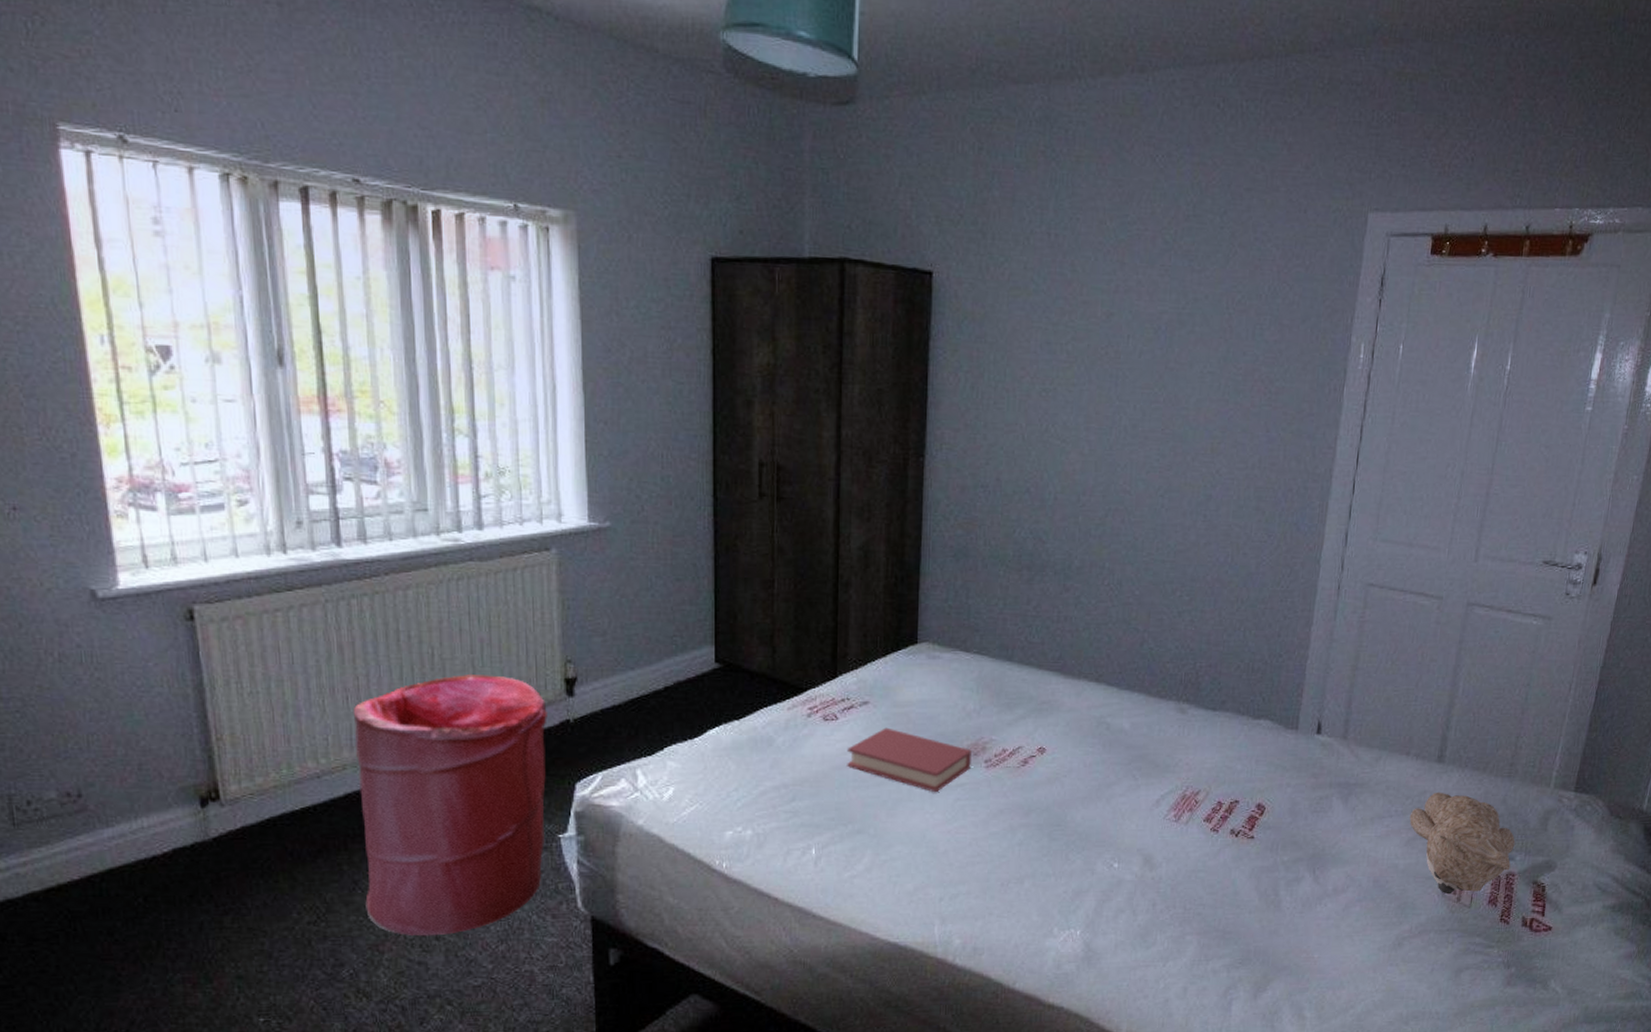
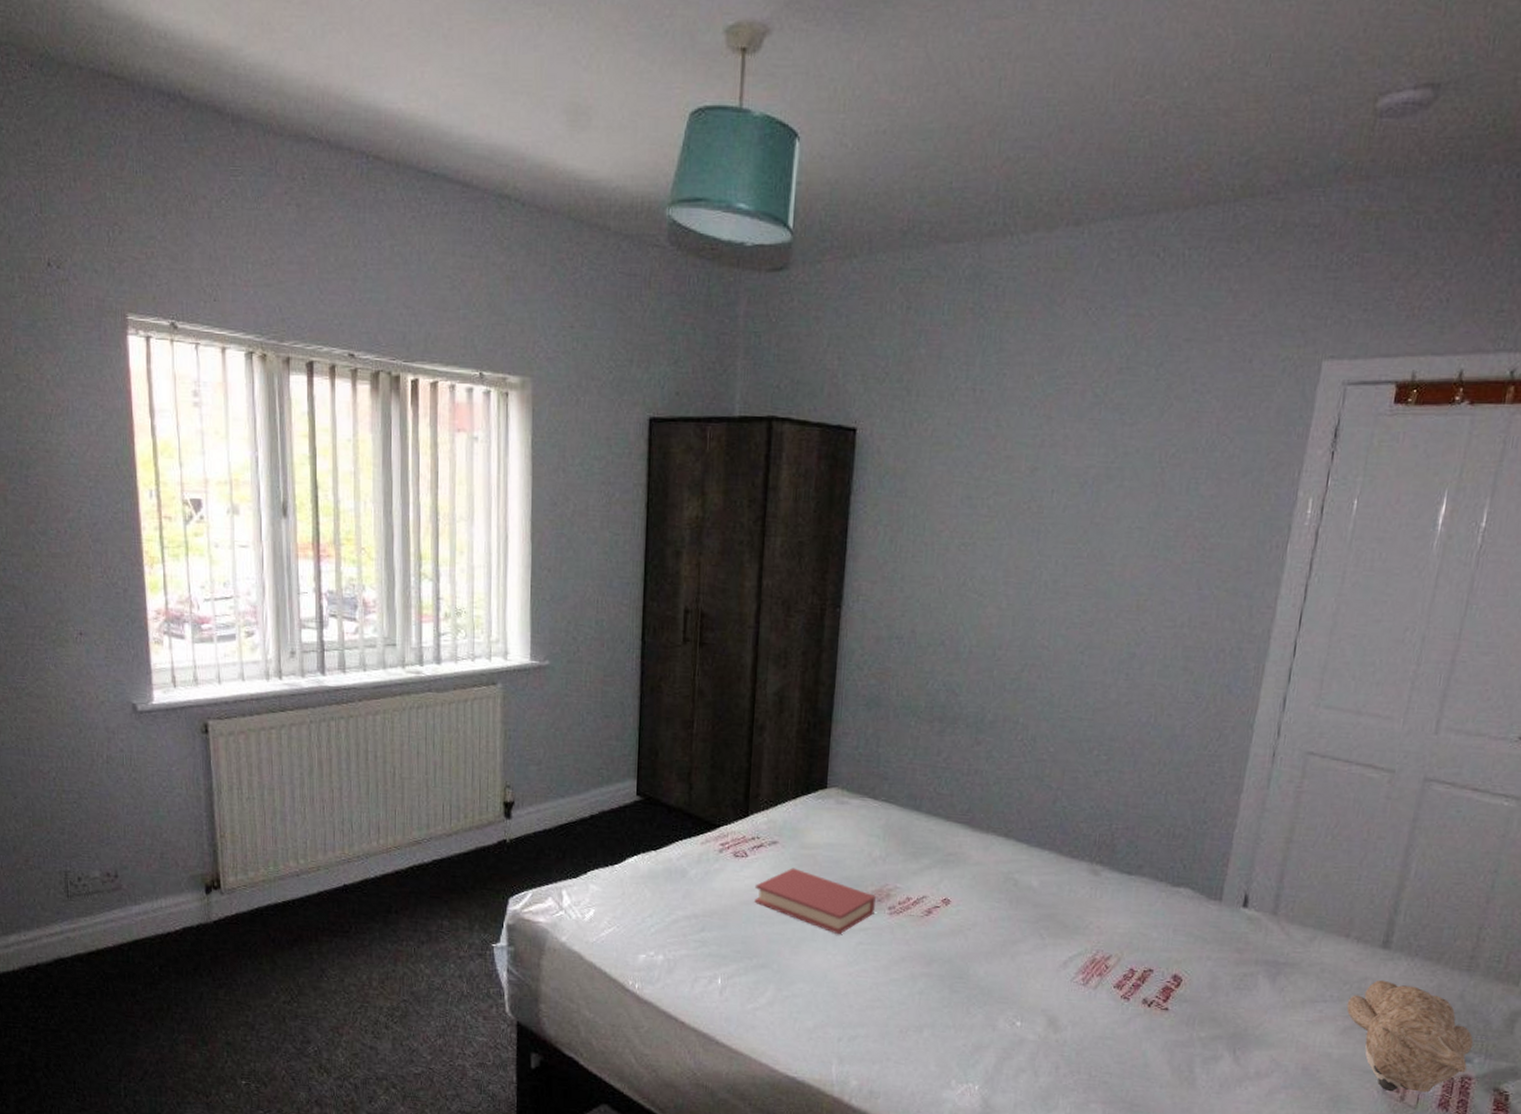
laundry hamper: present [352,675,547,935] -> none [327,793,488,1025]

